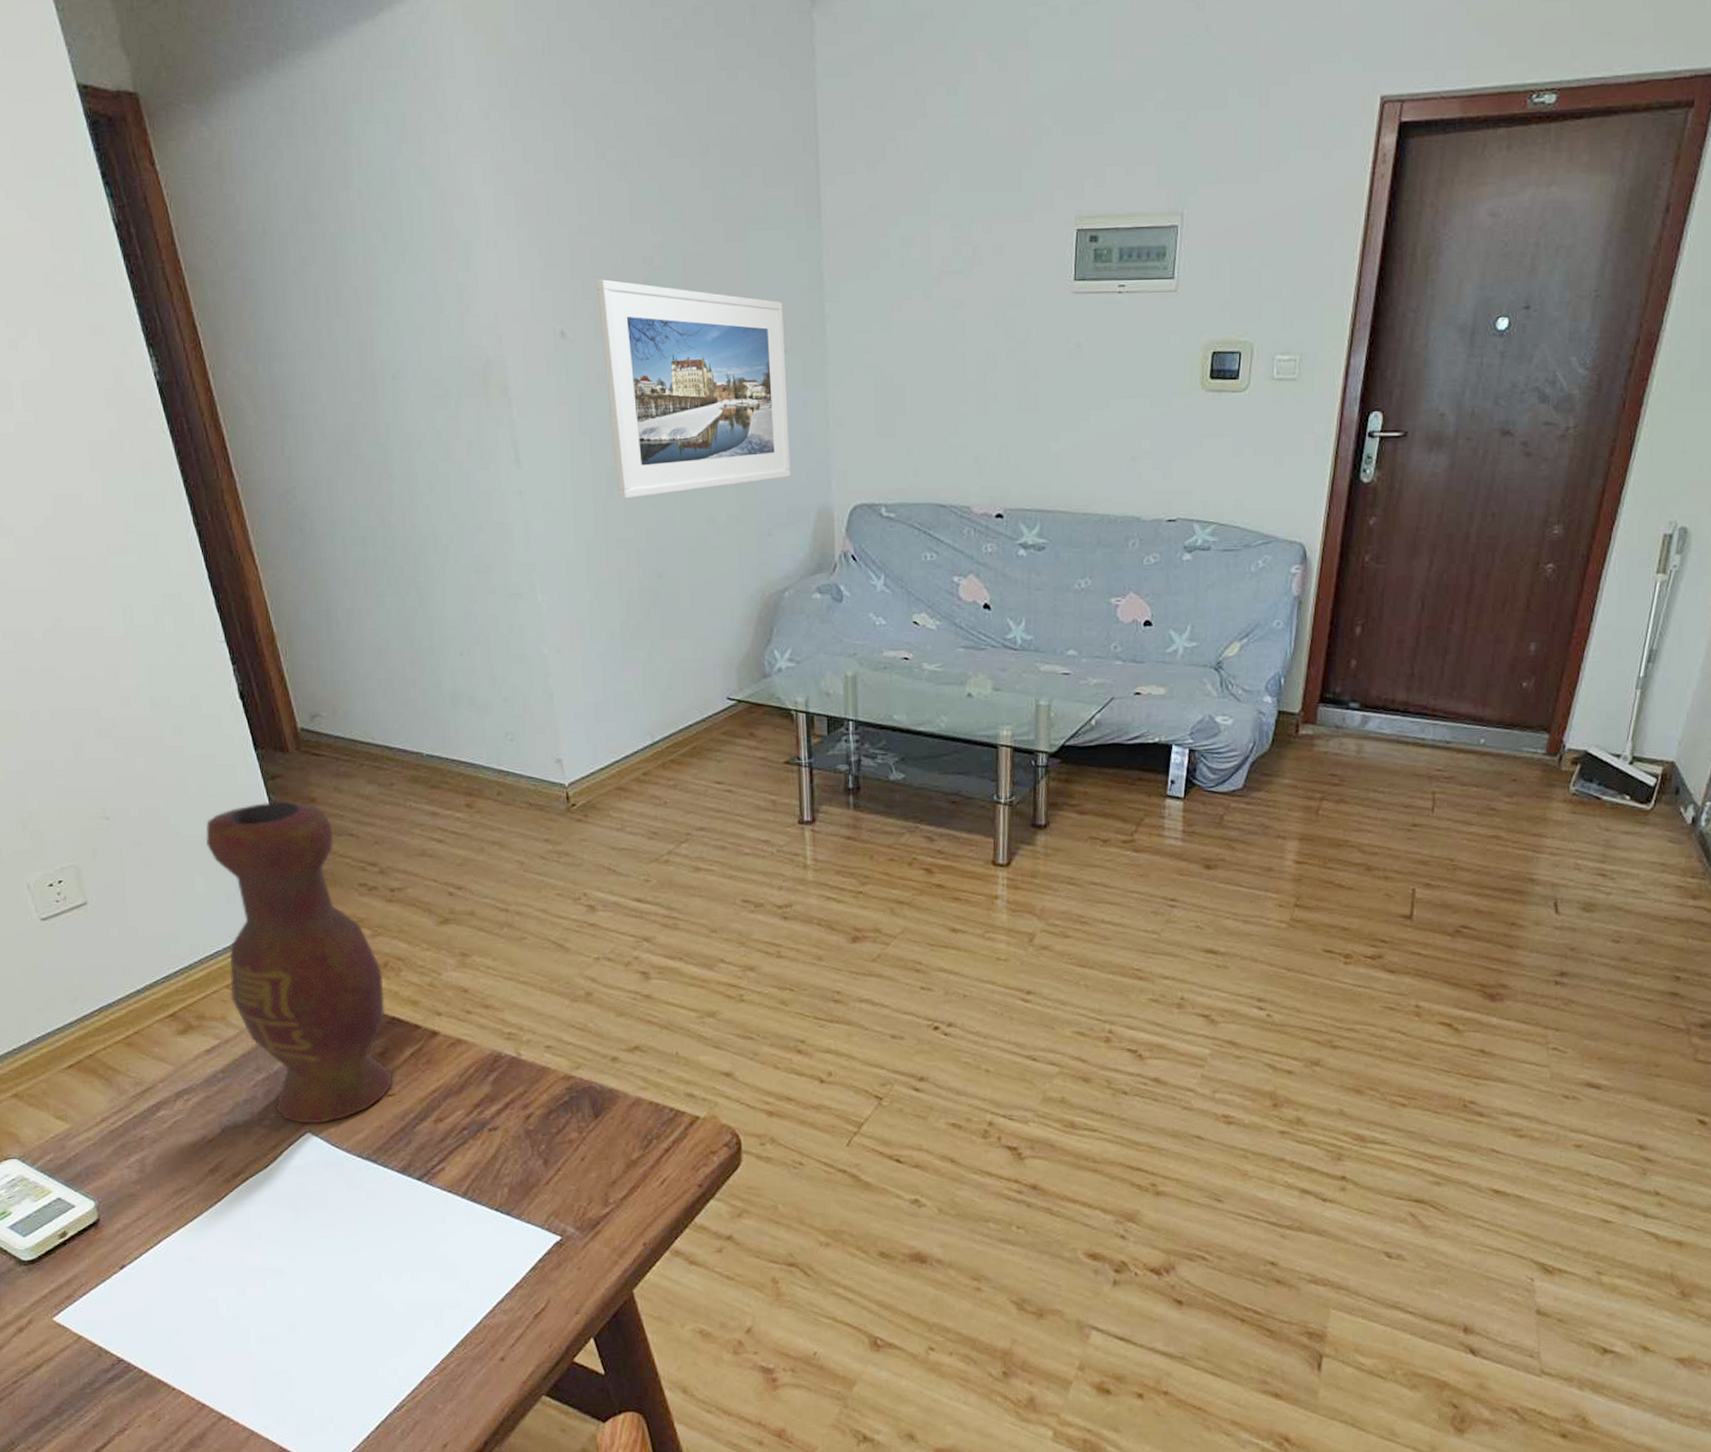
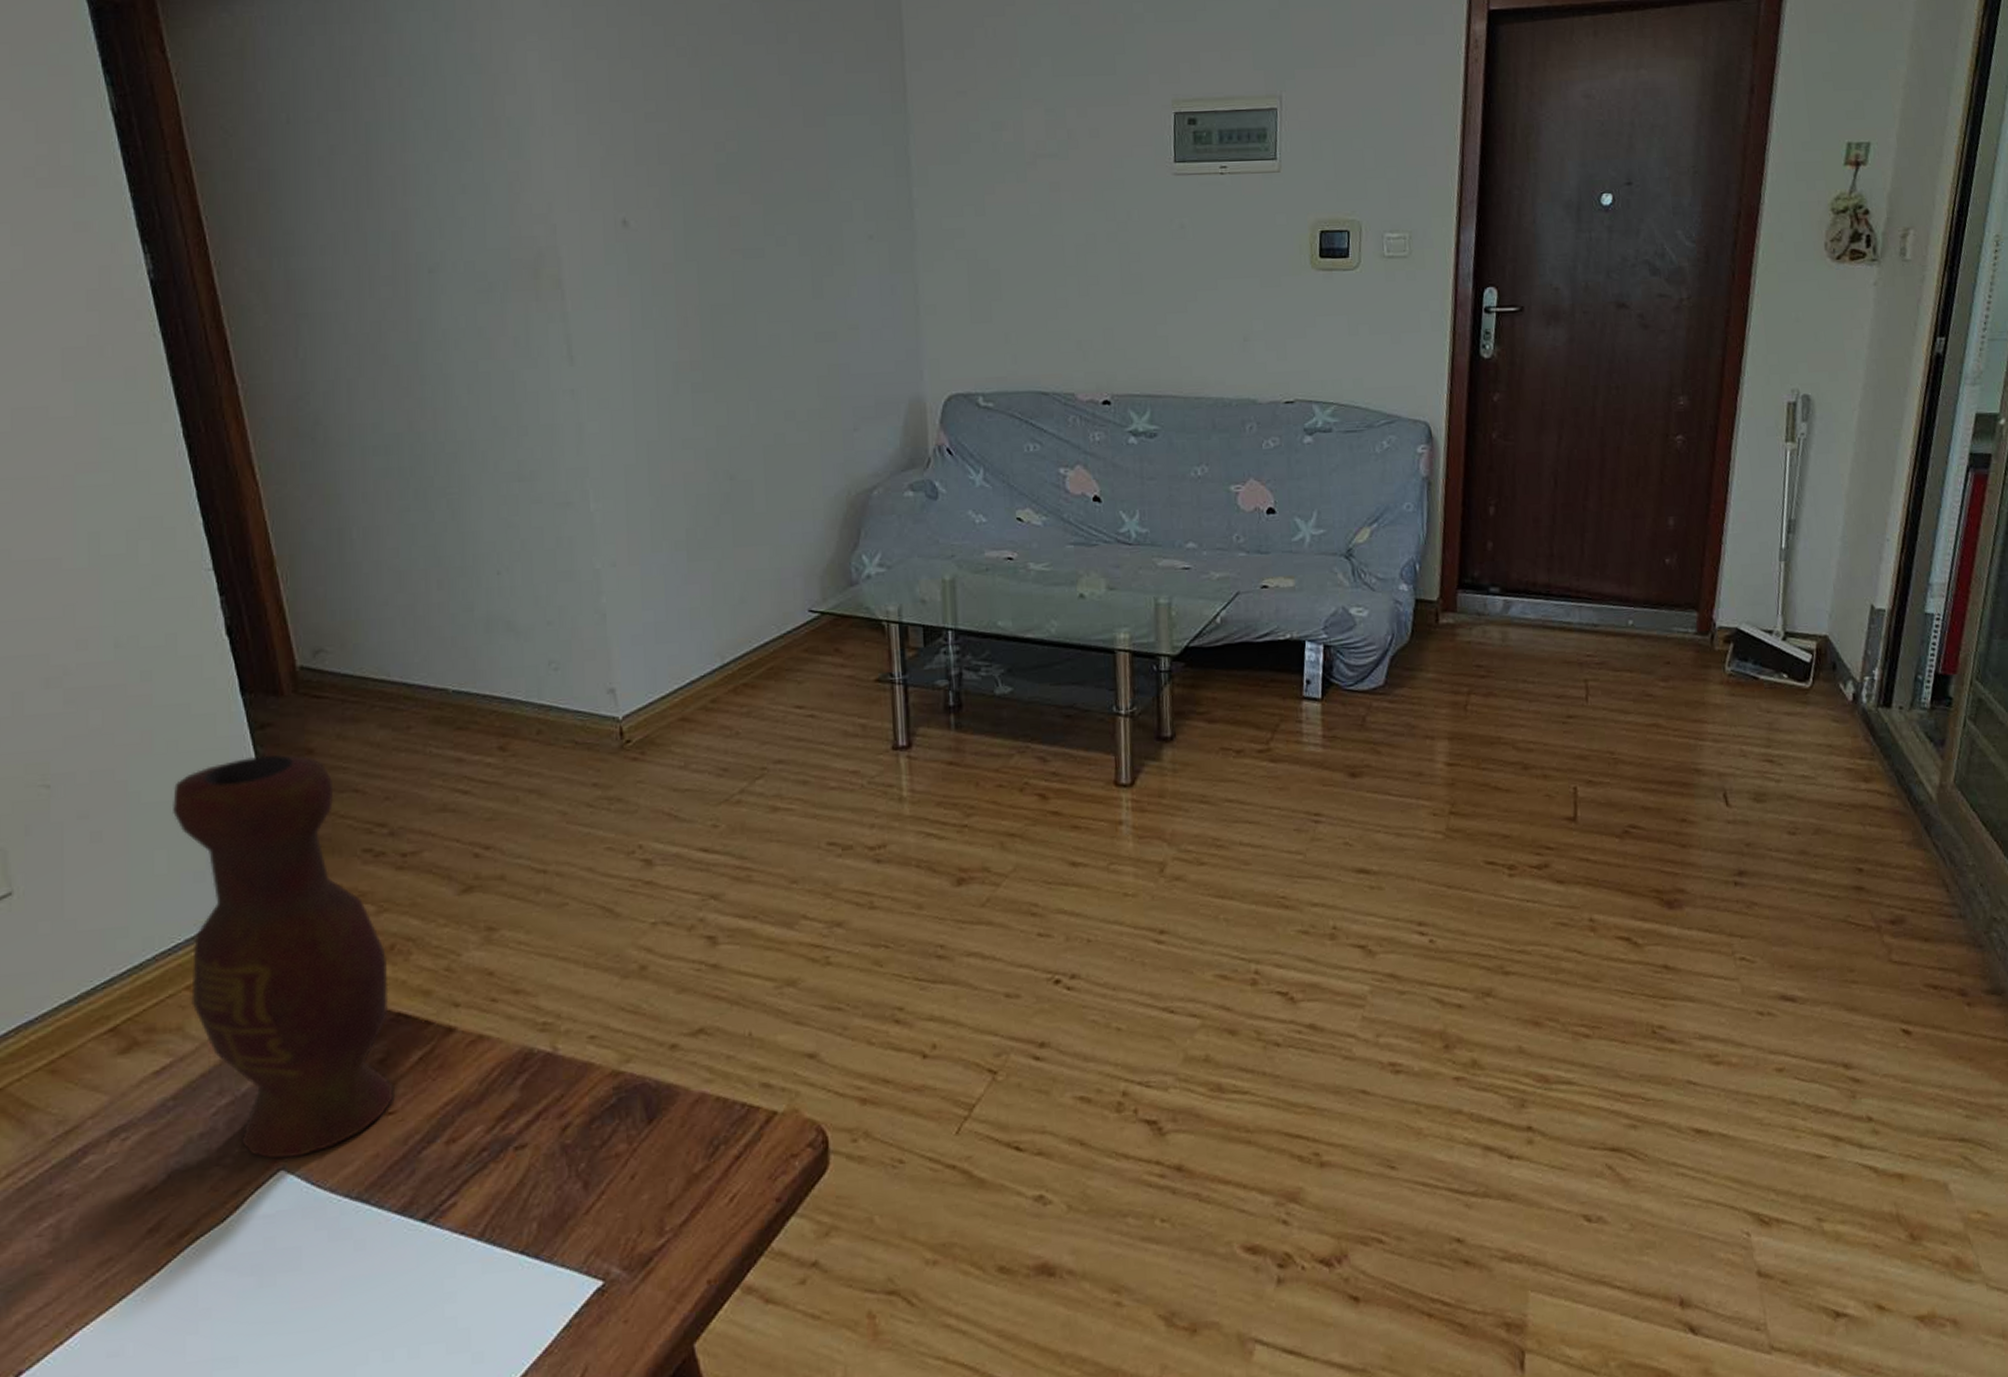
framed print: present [596,279,791,499] -> none [662,166,878,395]

